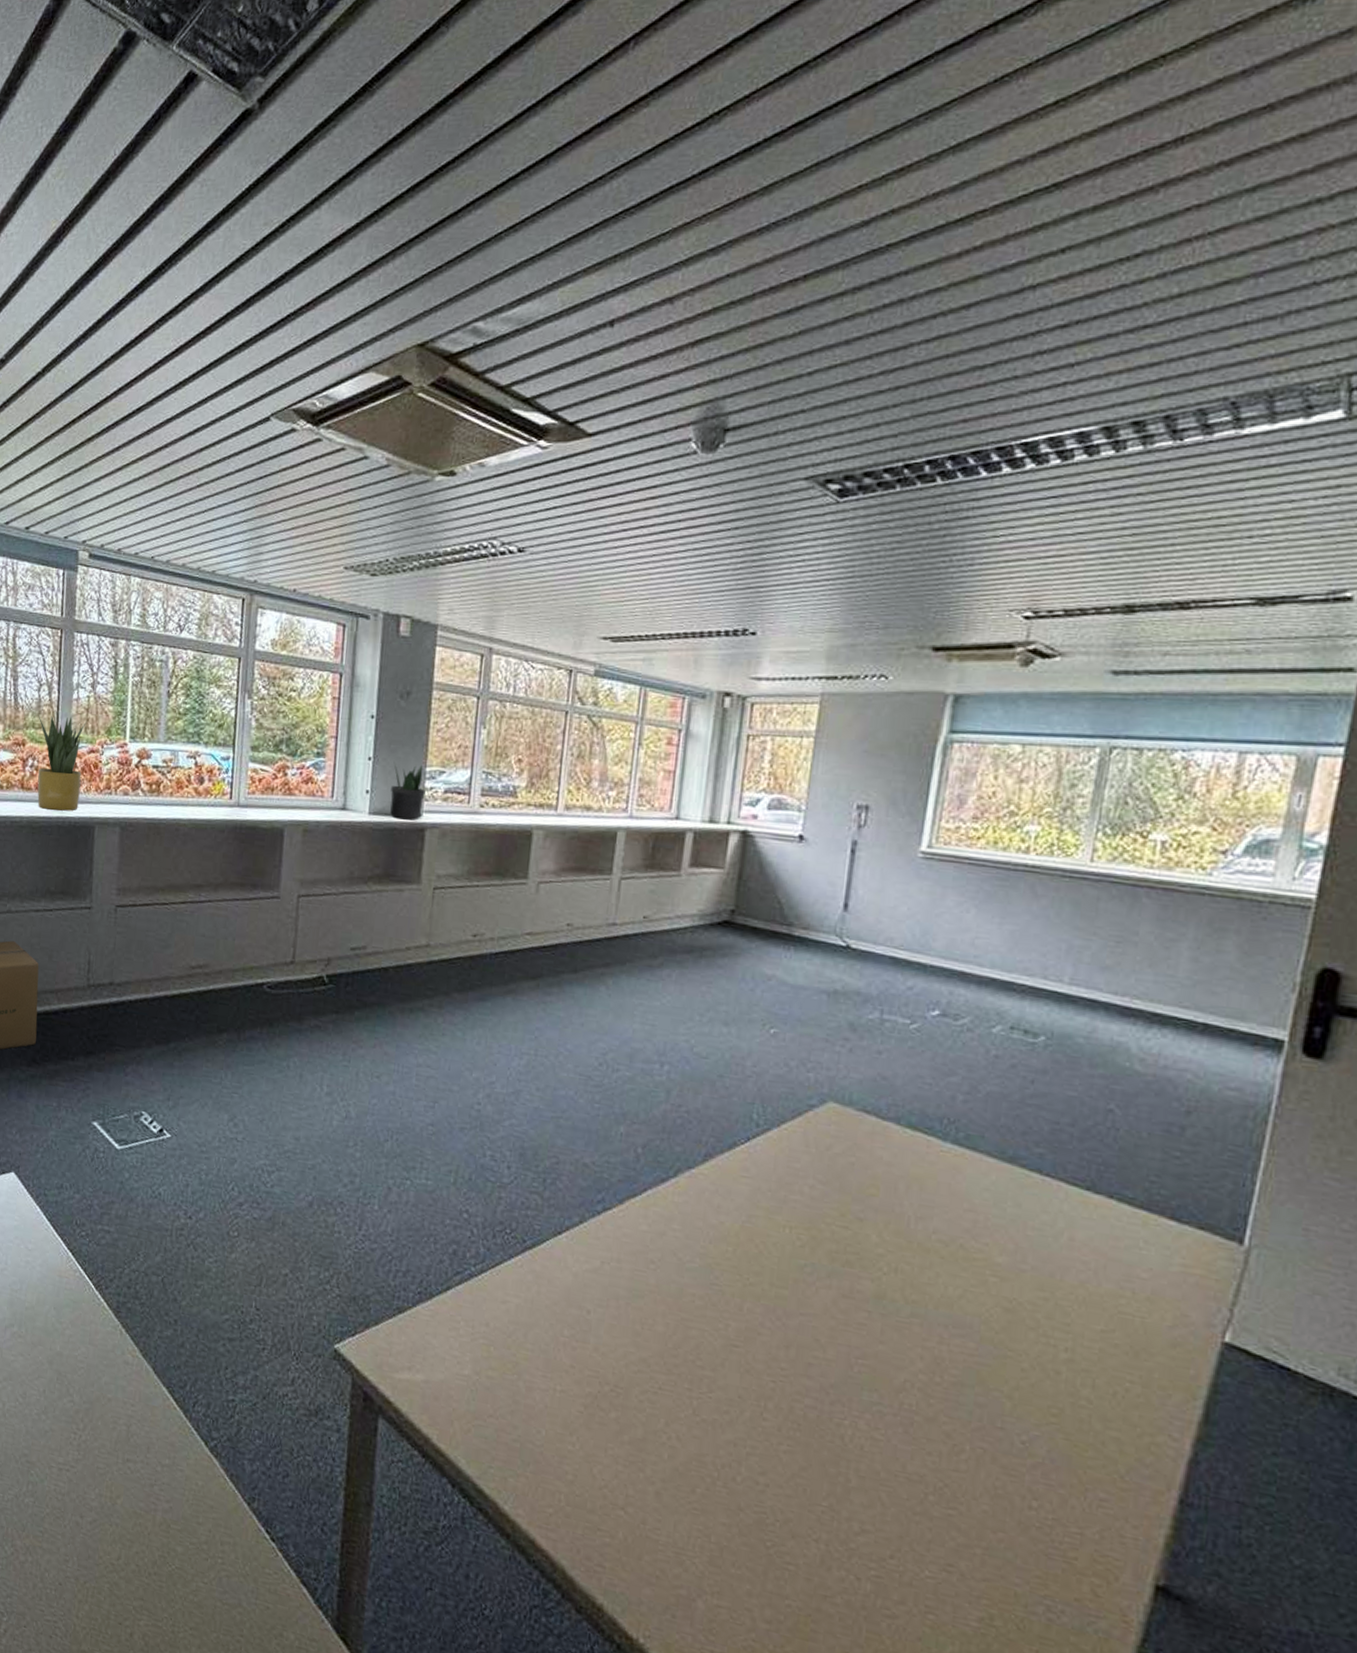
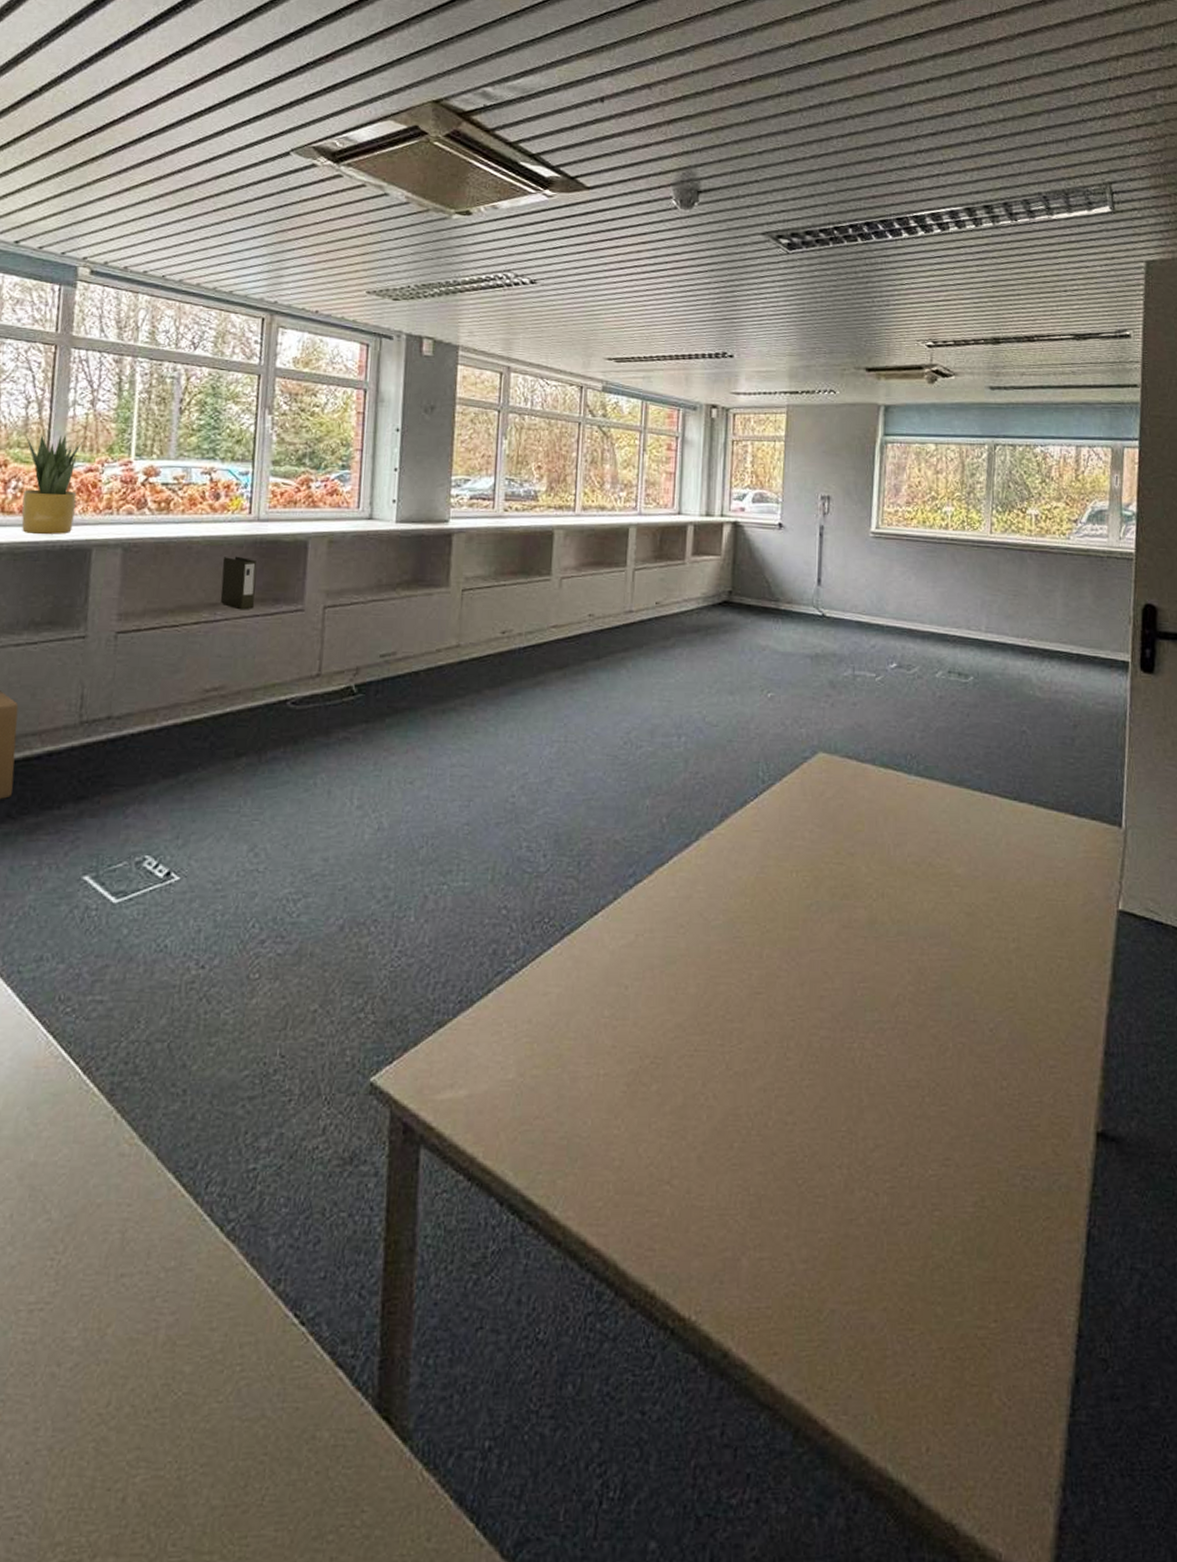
binder: none [204,840,237,893] -> present [220,556,257,610]
planter: present [390,762,426,821] -> none [417,472,452,527]

